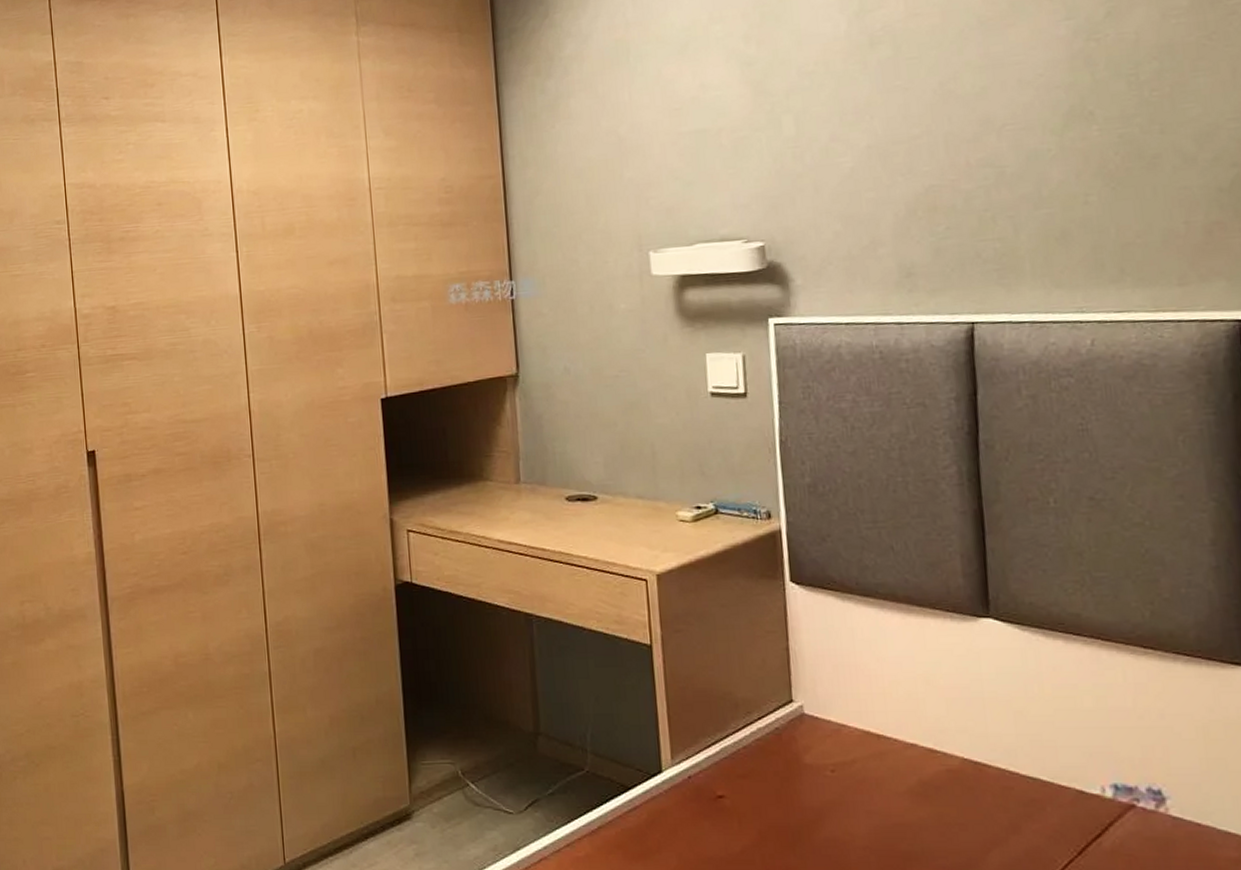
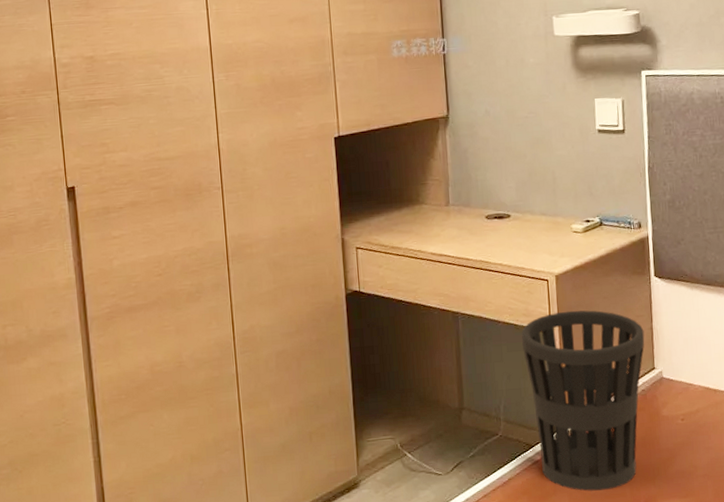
wastebasket: none [613,620,779,853] -> present [521,310,645,491]

